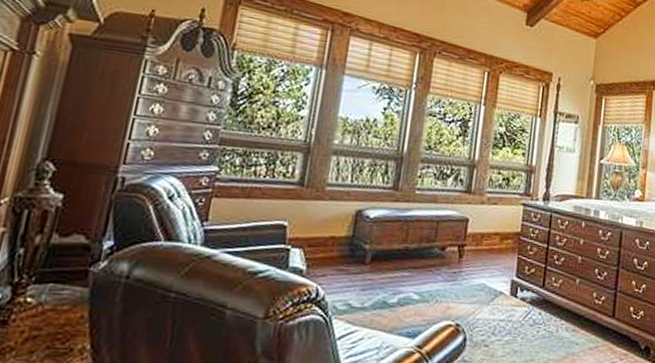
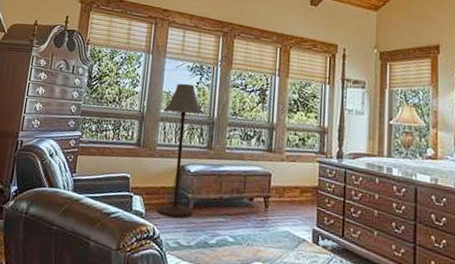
floor lamp: none [322,108,390,274] -> present [157,83,203,218]

